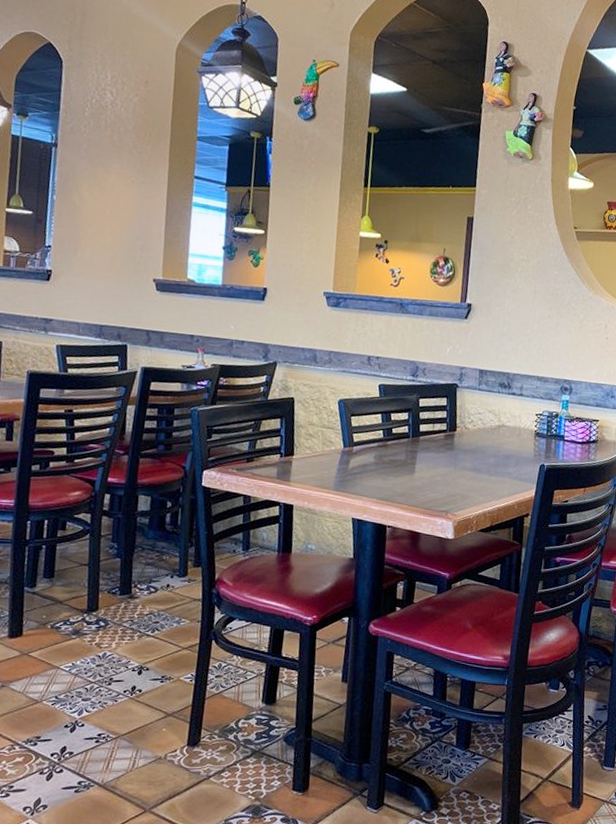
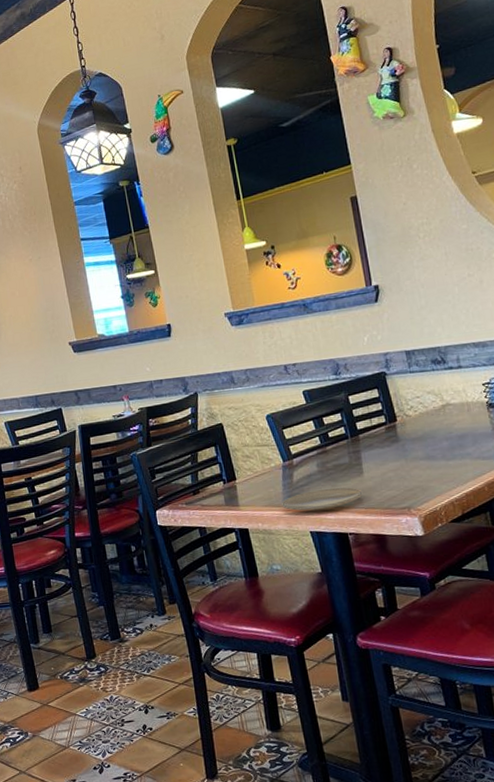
plate: none [332,480,410,500] -> present [282,487,363,511]

